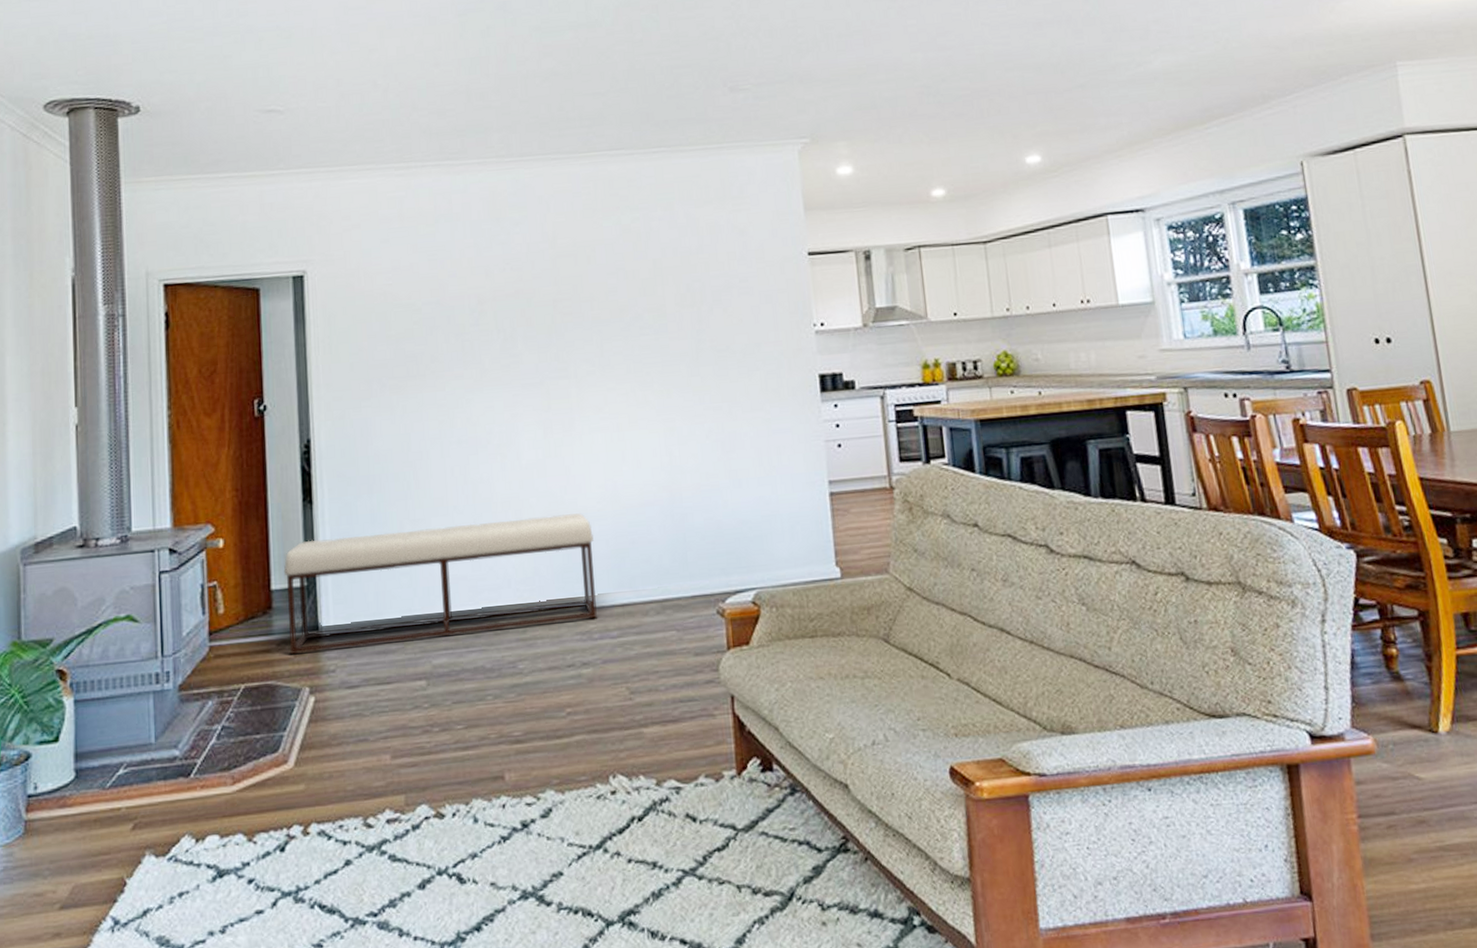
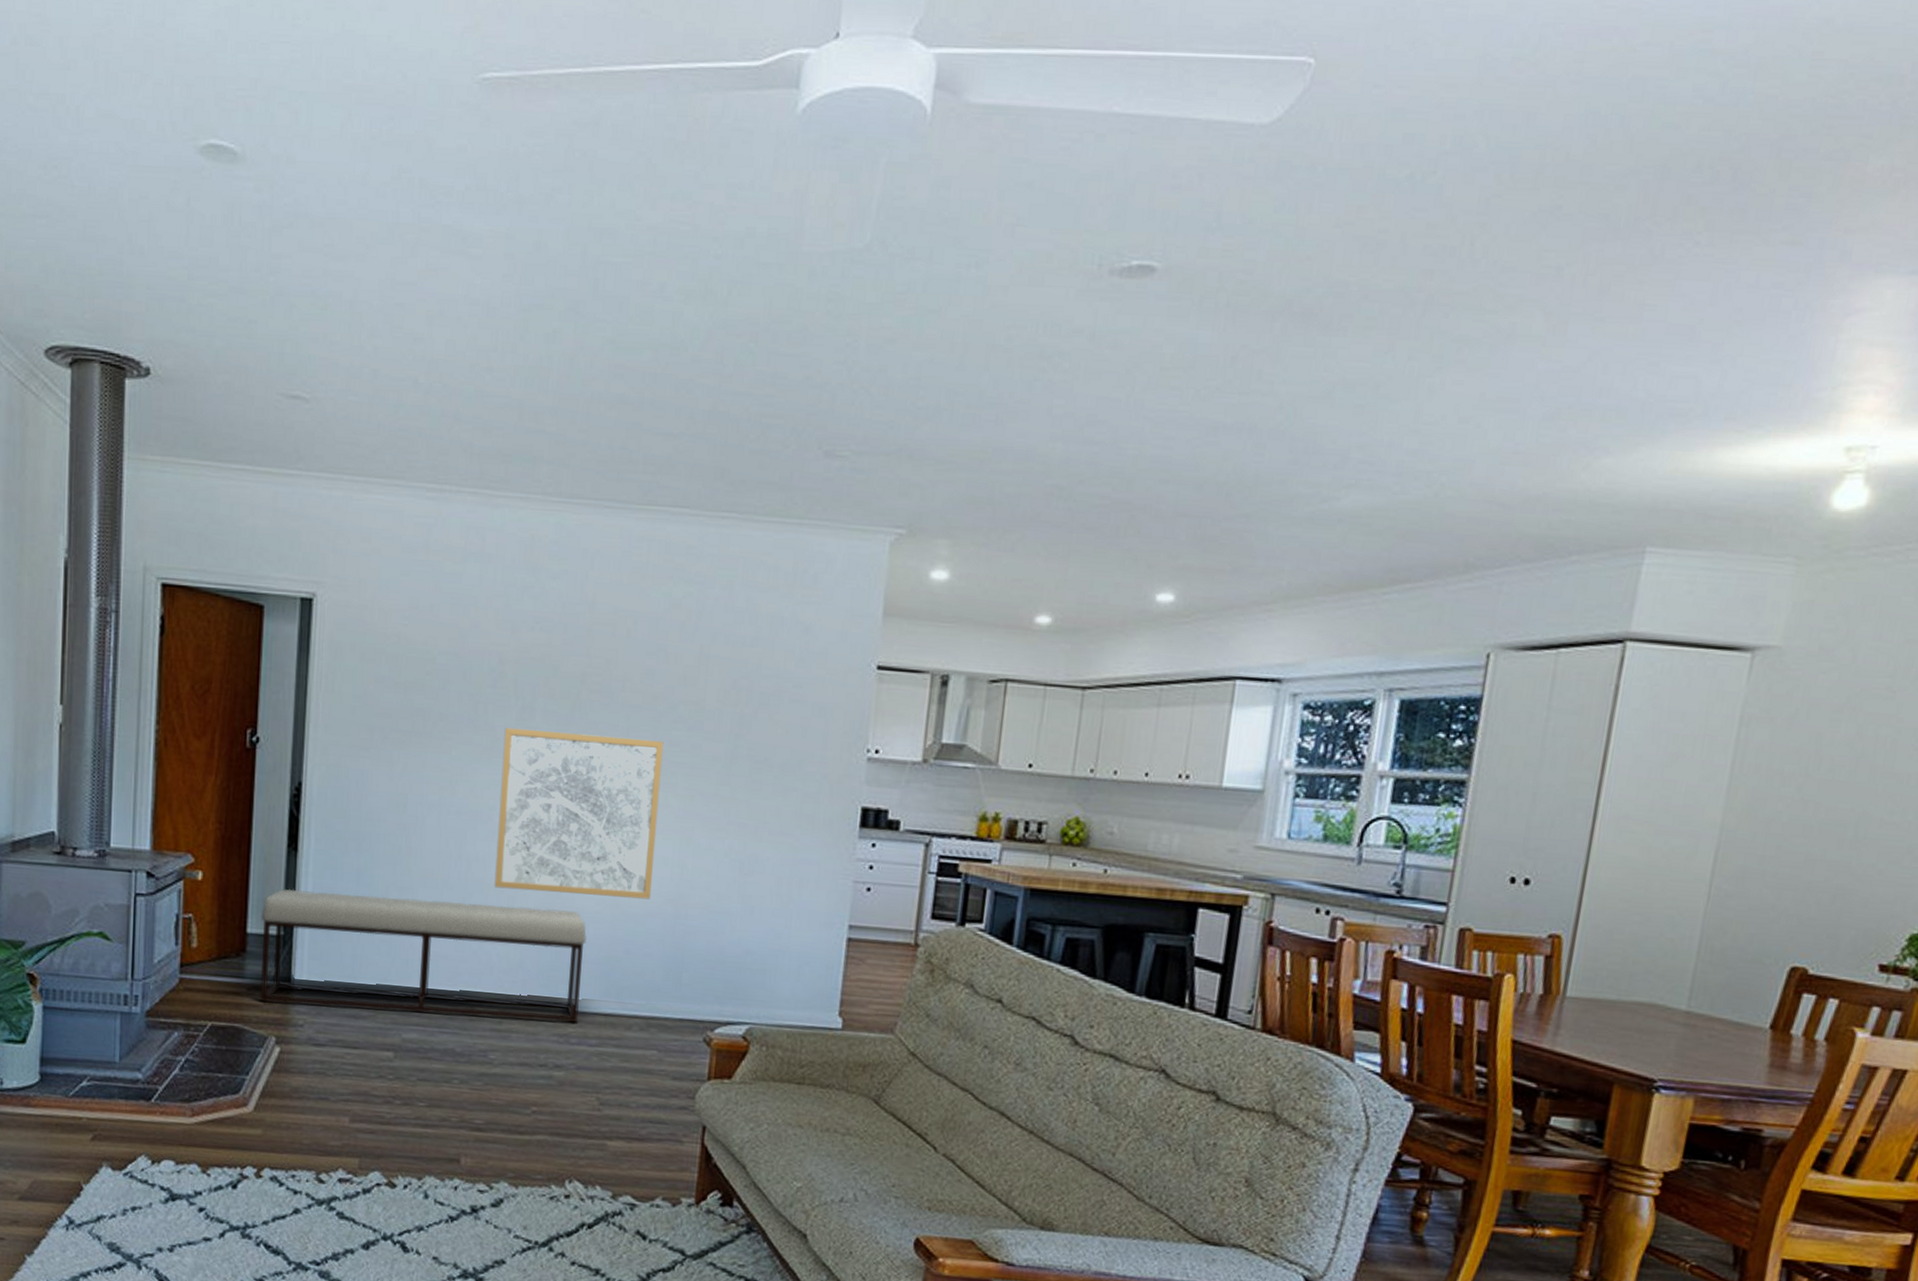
wall art: none [491,347,646,505] -> present [494,727,664,899]

